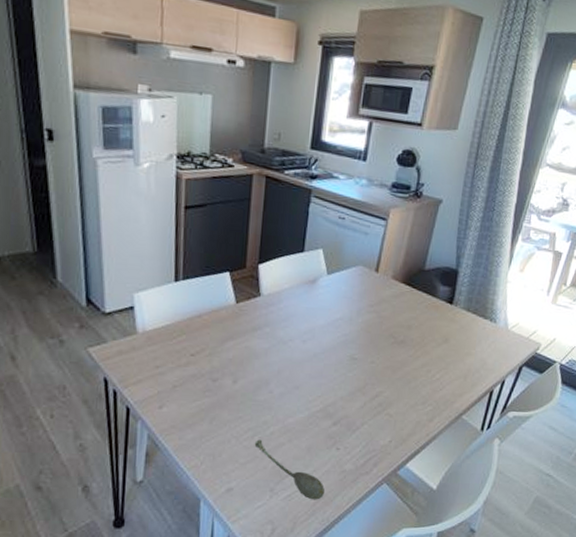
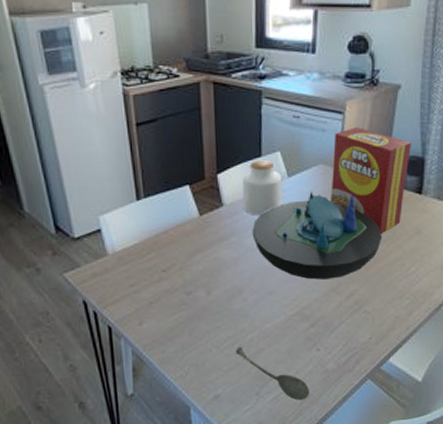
jar: none [279,255,322,309] -> present [242,160,283,216]
decorative bowl: none [285,290,412,379] -> present [252,191,383,280]
cereal box: none [366,234,448,339] -> present [331,127,412,234]

